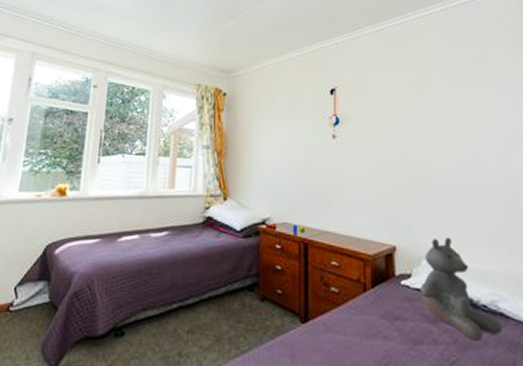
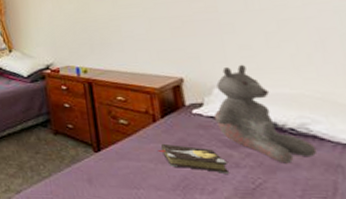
hardback book: none [364,315,427,350] -> present [158,143,229,174]

